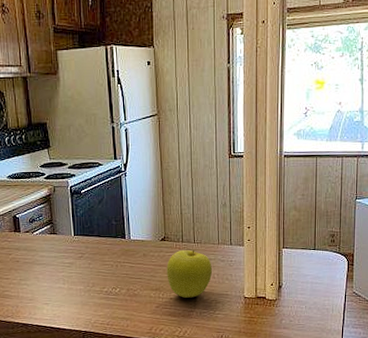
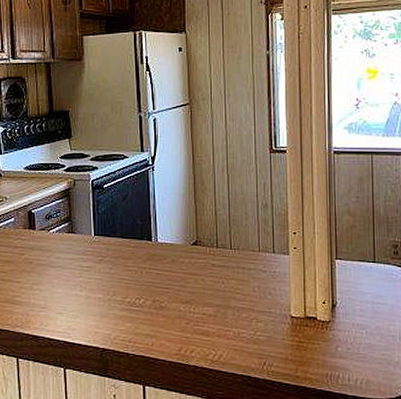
fruit: present [167,249,213,298] -> none [199,256,253,314]

